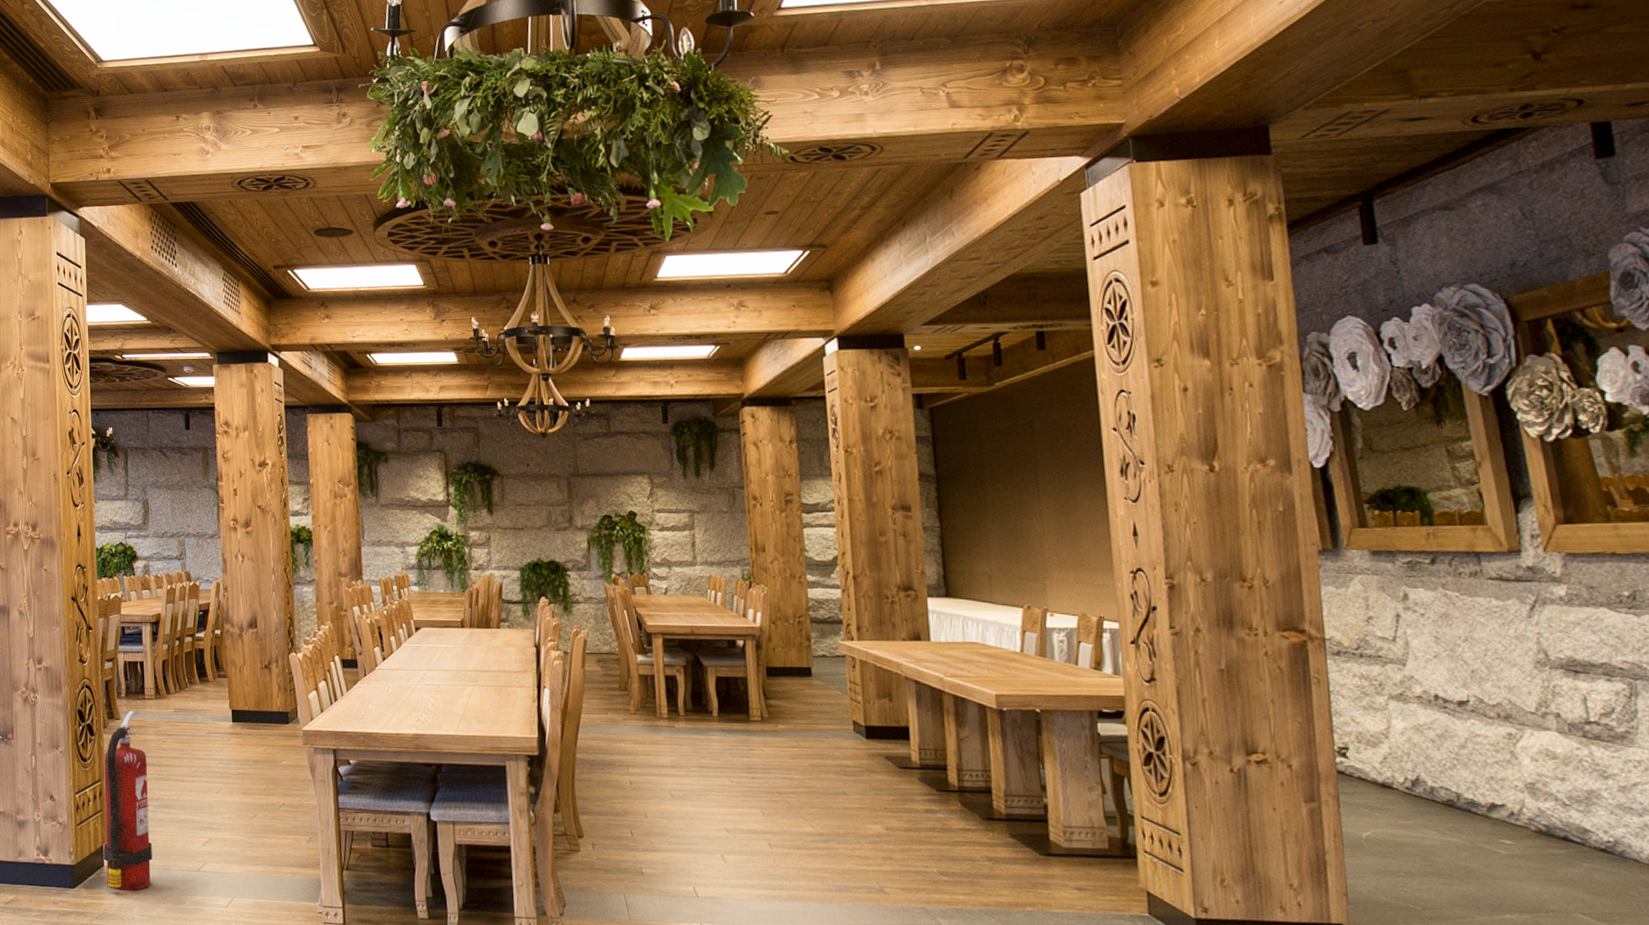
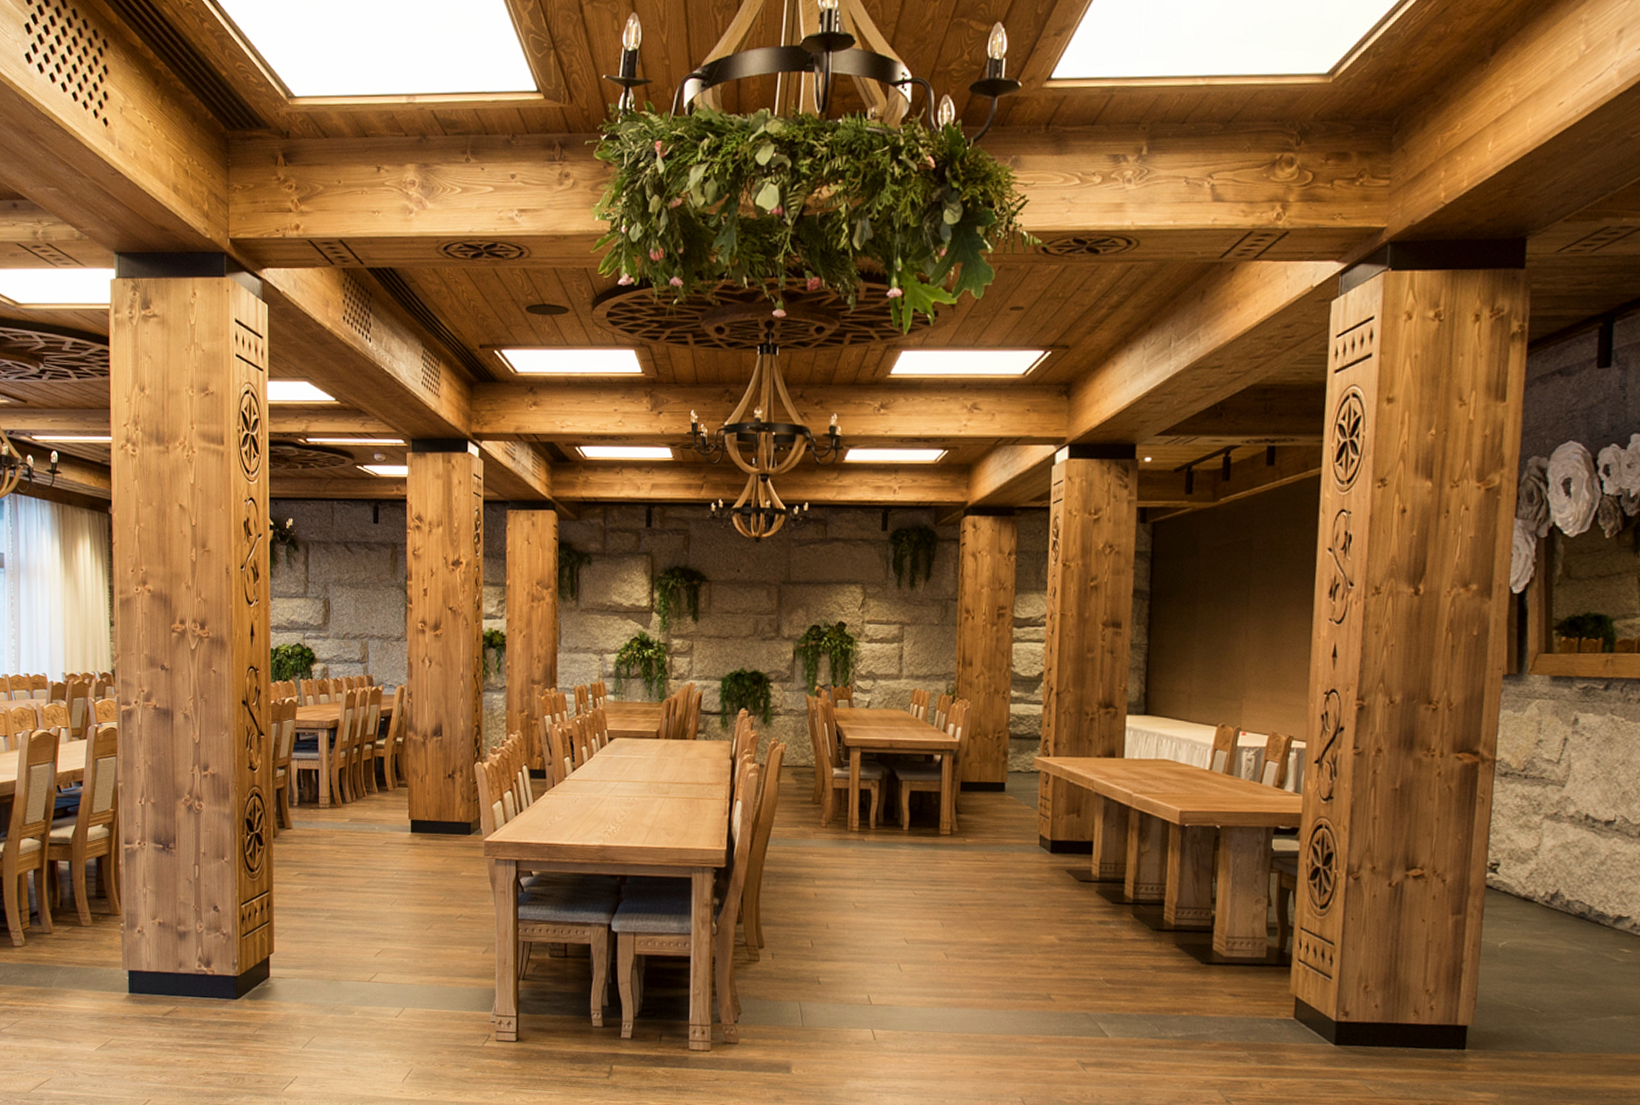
fire extinguisher: present [103,710,152,891] -> none [269,820,321,1002]

